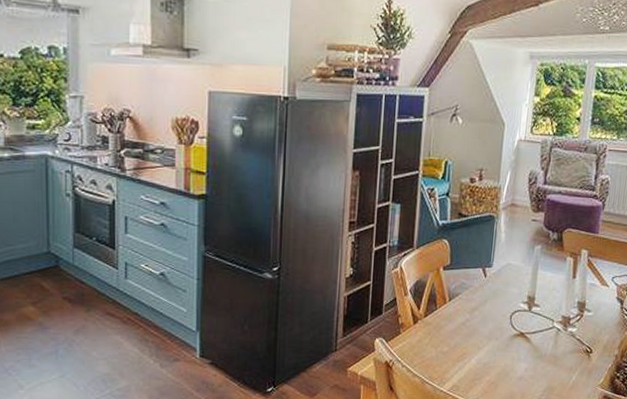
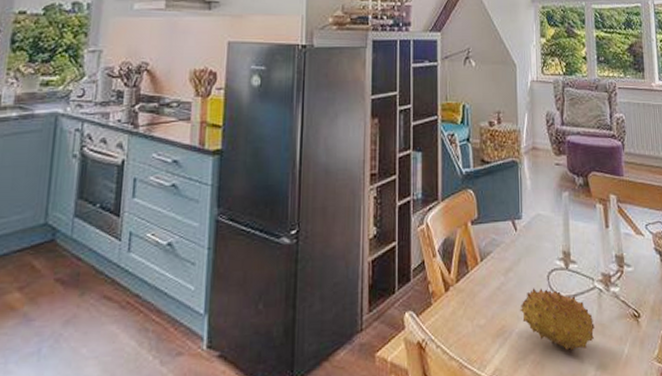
fruit: none [481,325,548,376] -> present [520,288,595,351]

